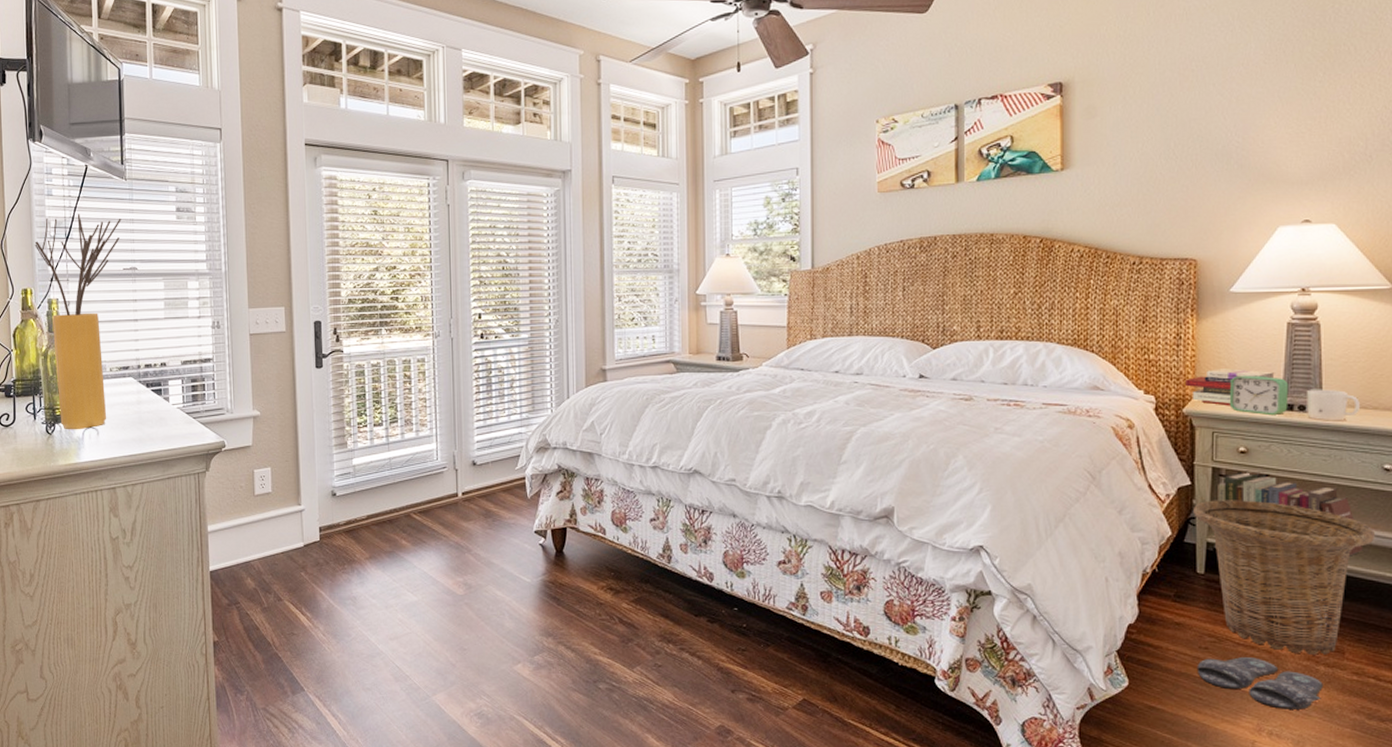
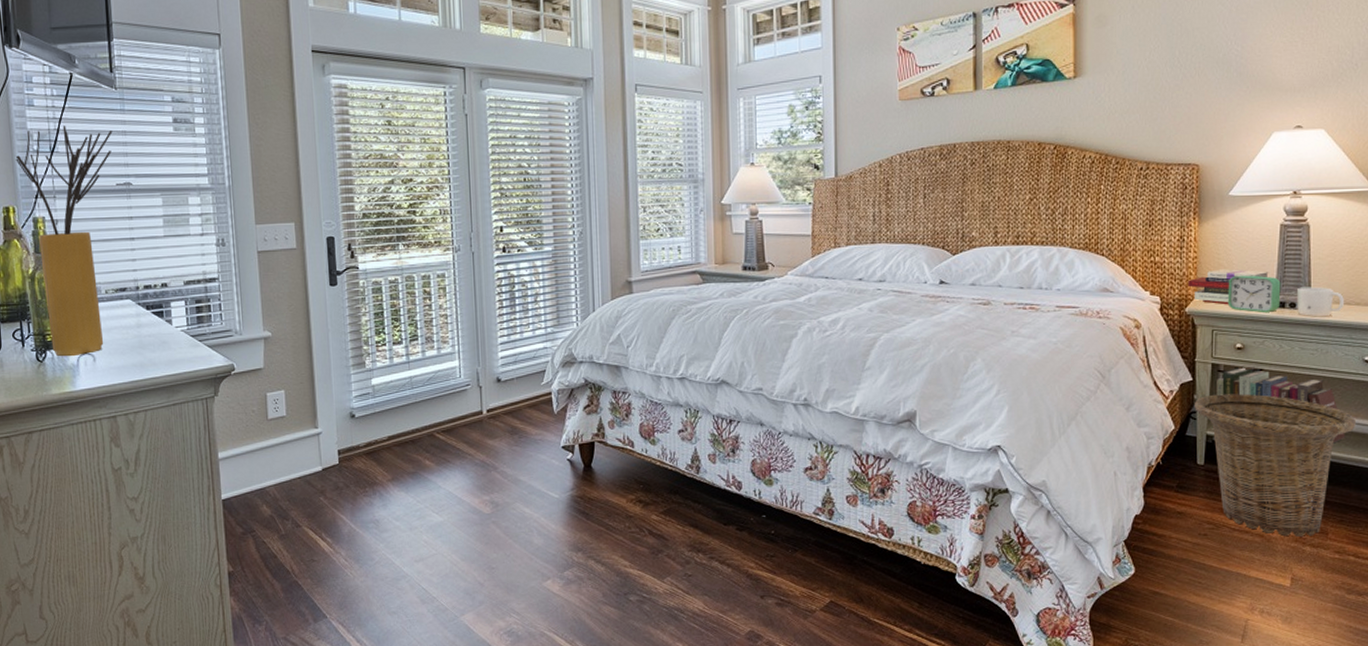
slippers: present [1197,656,1323,710] -> none [1196,540,1309,588]

